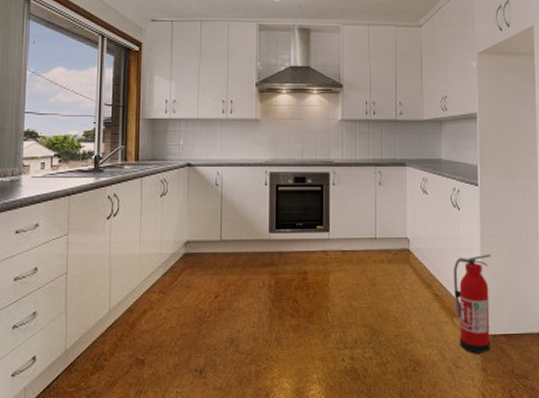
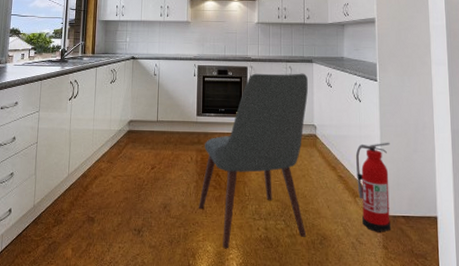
chair: none [273,178,400,384] -> present [199,73,308,248]

